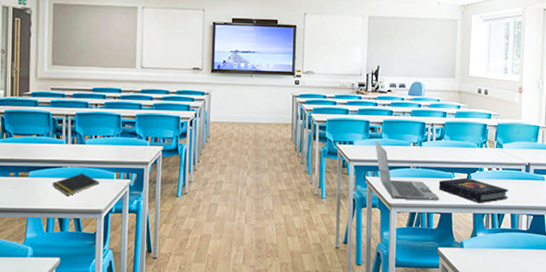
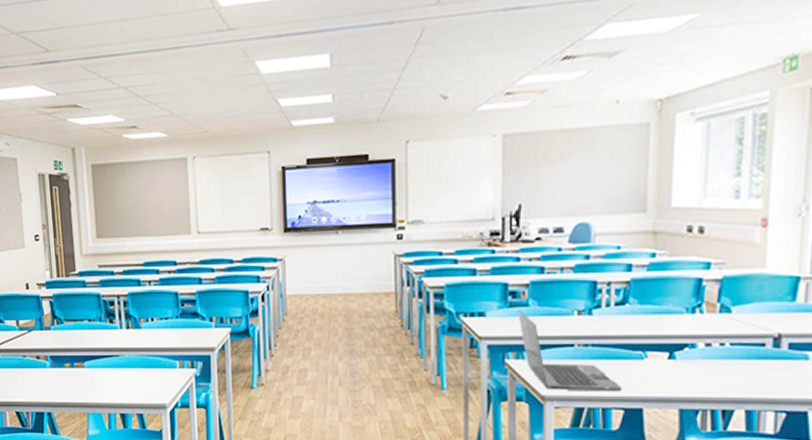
notepad: present [51,173,99,195] -> none [109,362,161,388]
book: present [438,177,508,204] -> none [620,358,741,396]

